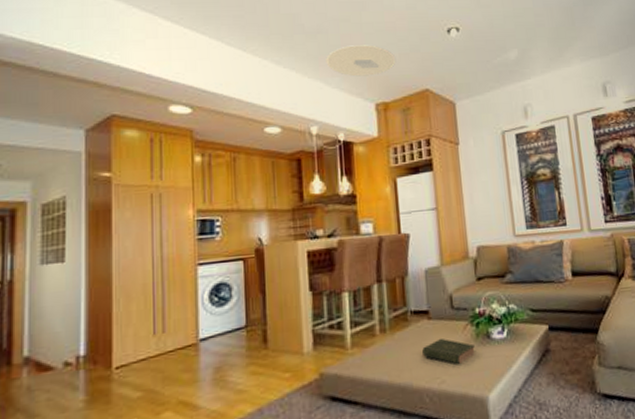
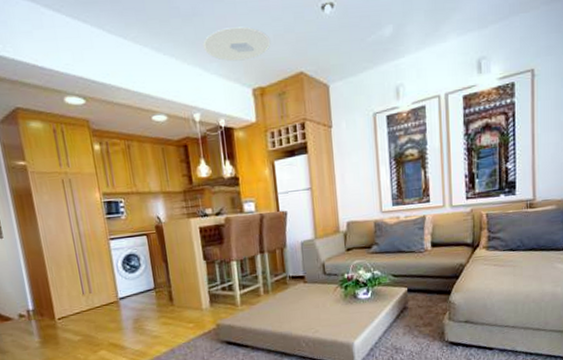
book: present [422,338,475,365] -> none [299,298,343,319]

